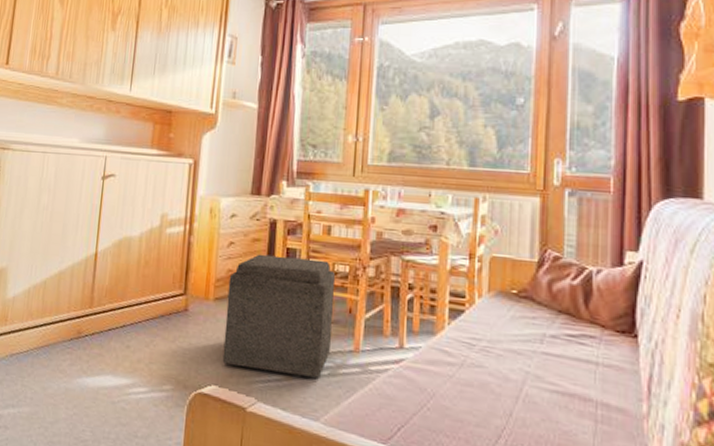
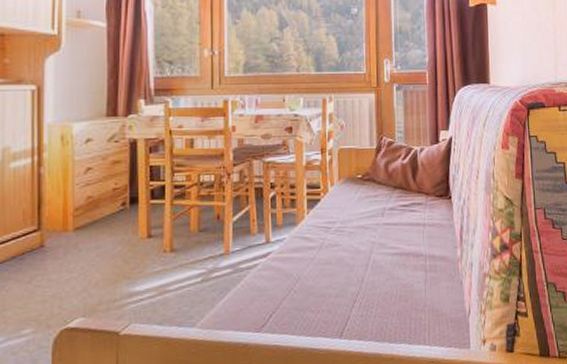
ottoman: present [222,254,336,378] -> none [89,173,203,294]

